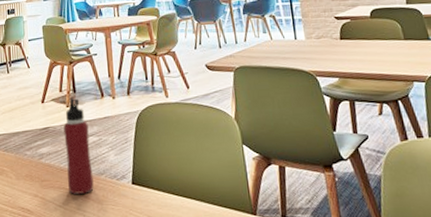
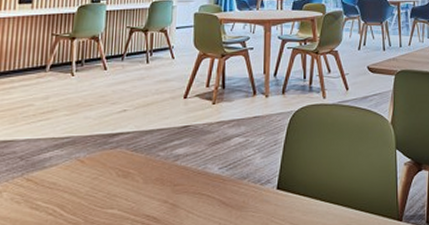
water bottle: present [63,97,94,194] -> none [205,94,235,200]

